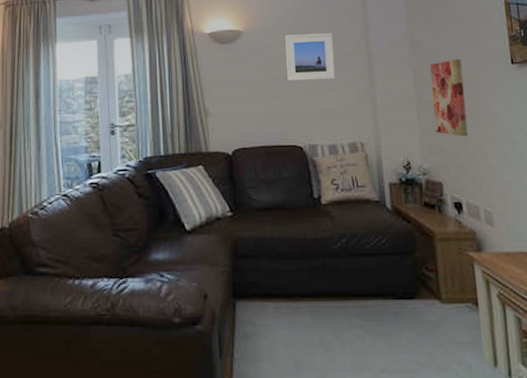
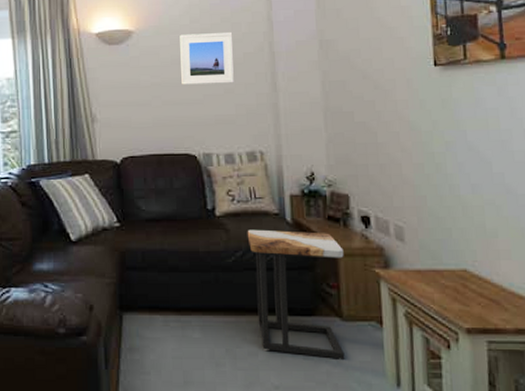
side table: none [351,216,445,341] -> present [247,229,345,359]
wall art: present [429,59,469,137] -> none [340,61,381,146]

